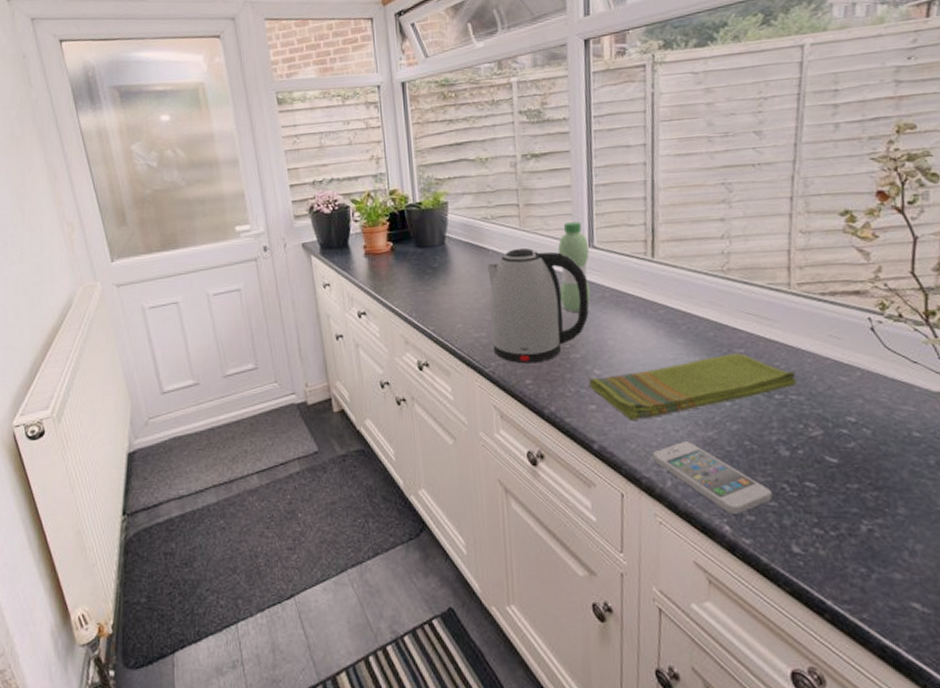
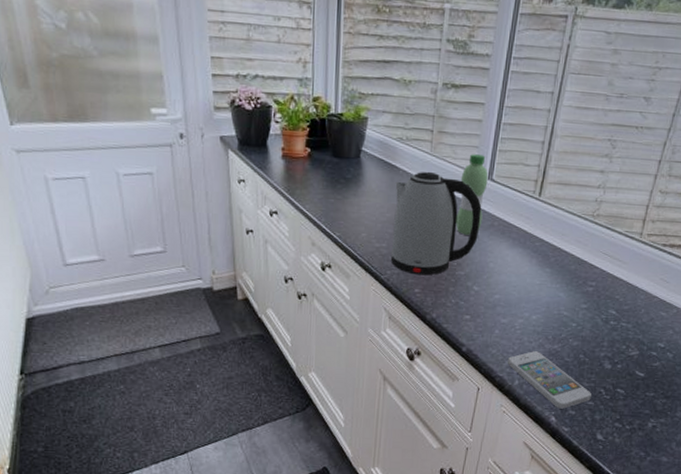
dish towel: present [589,353,797,420] -> none [468,285,629,331]

